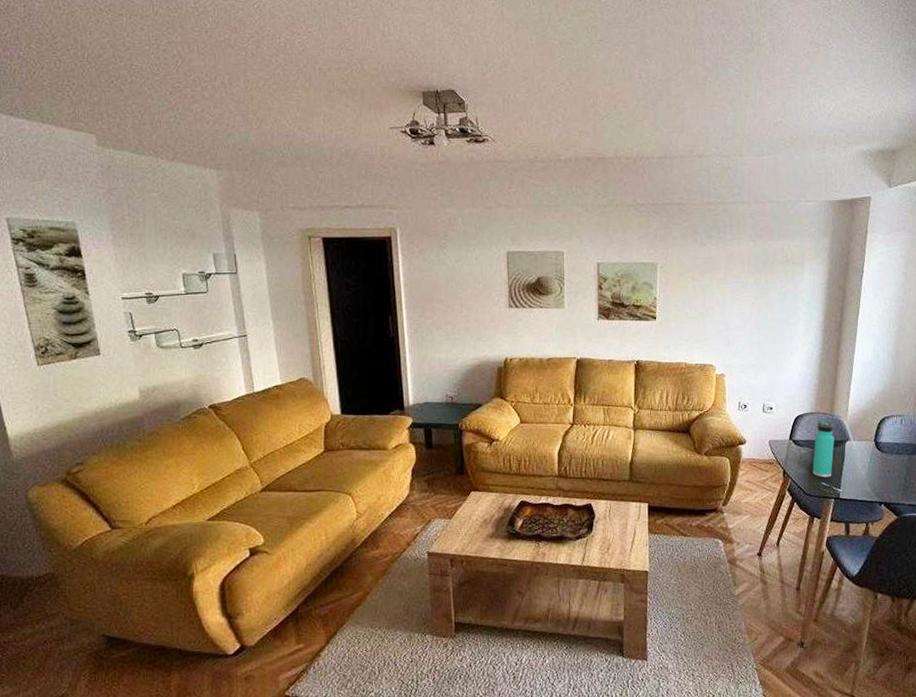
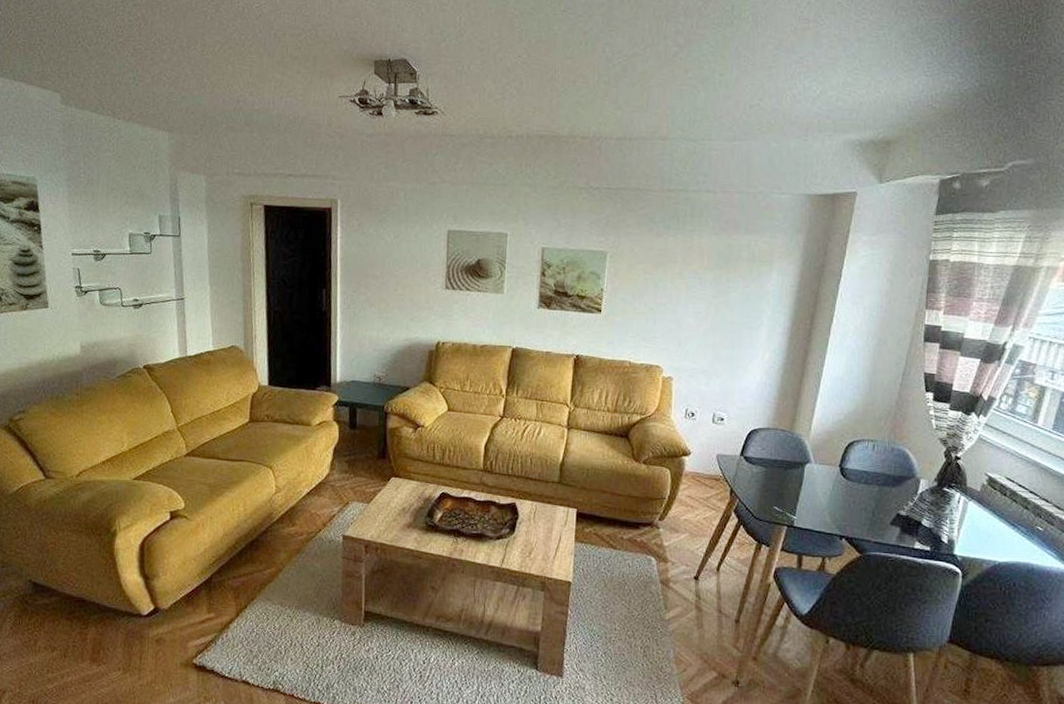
thermos bottle: present [812,420,834,478] -> none [764,437,792,502]

